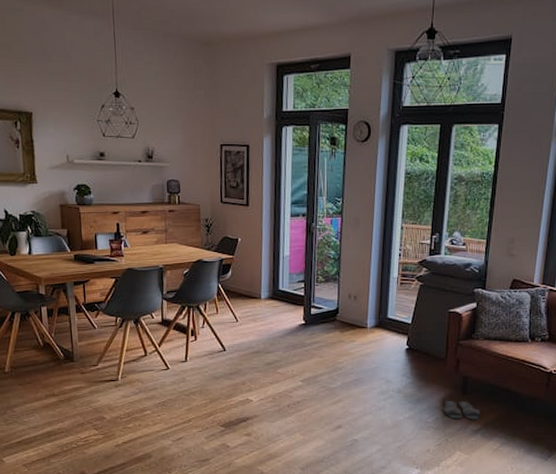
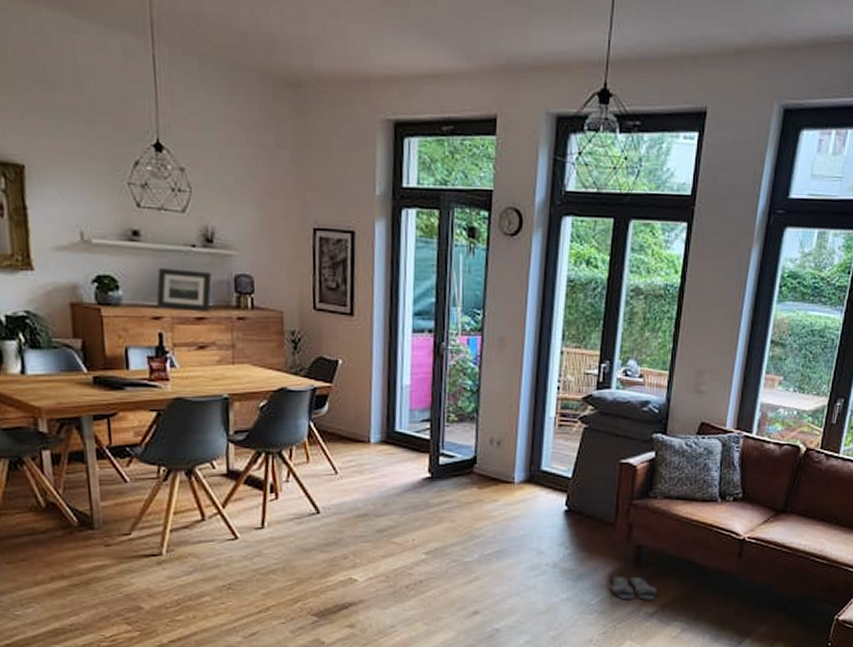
picture frame: none [115,178,152,207] -> present [156,268,212,312]

